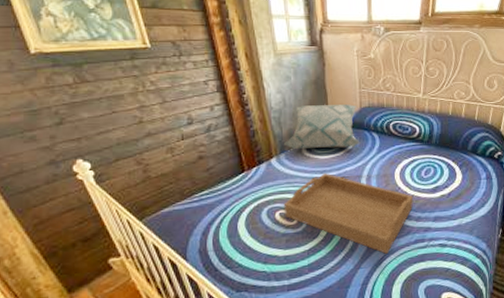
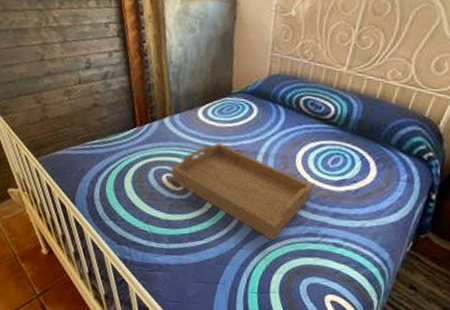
decorative pillow: present [284,104,361,150] -> none [180,63,265,119]

